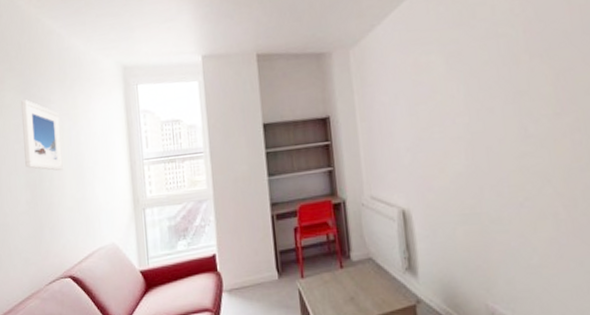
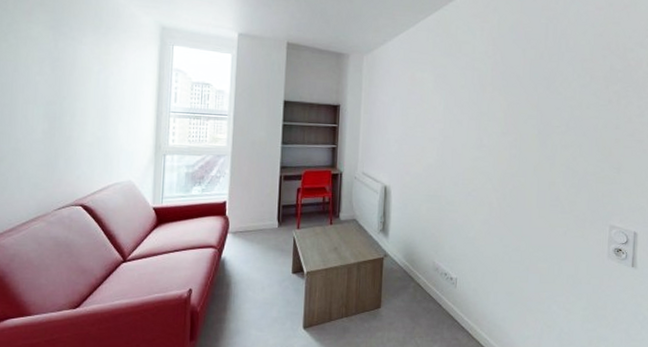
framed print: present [21,100,65,171] -> none [46,36,90,109]

